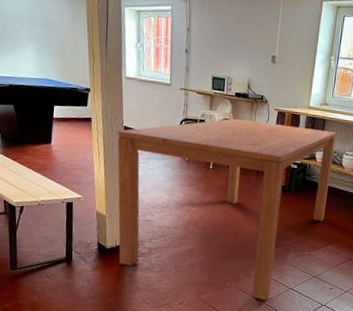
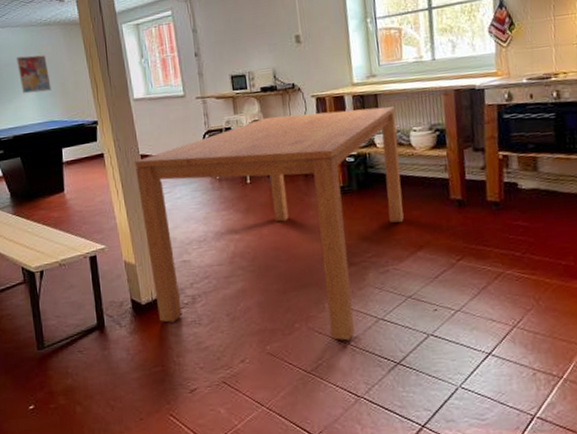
wall art: none [20,12,51,51] -> present [16,55,51,94]

